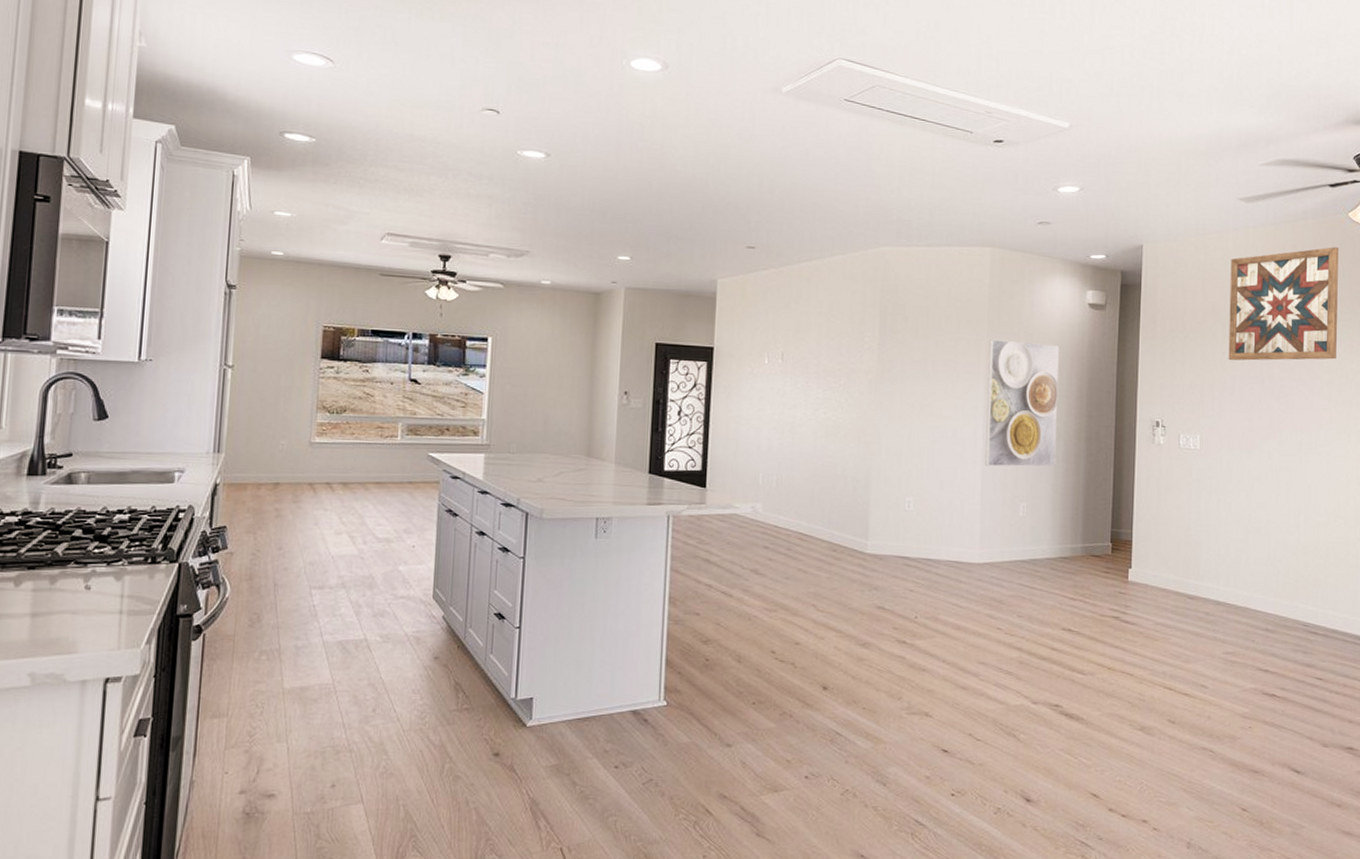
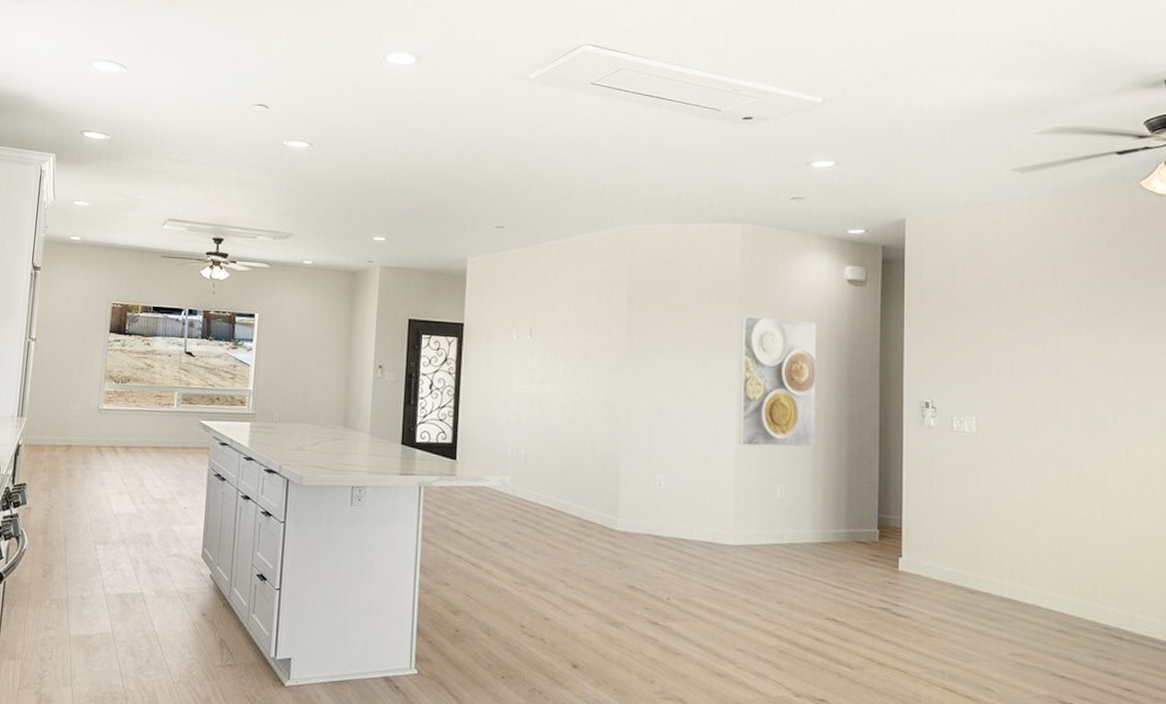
wall art: present [1228,247,1339,361] -> none [1005,218,1132,339]

